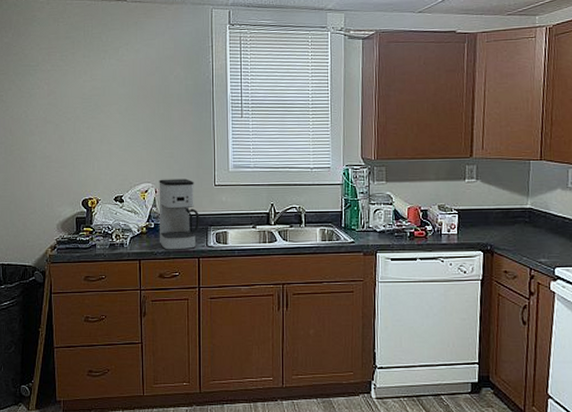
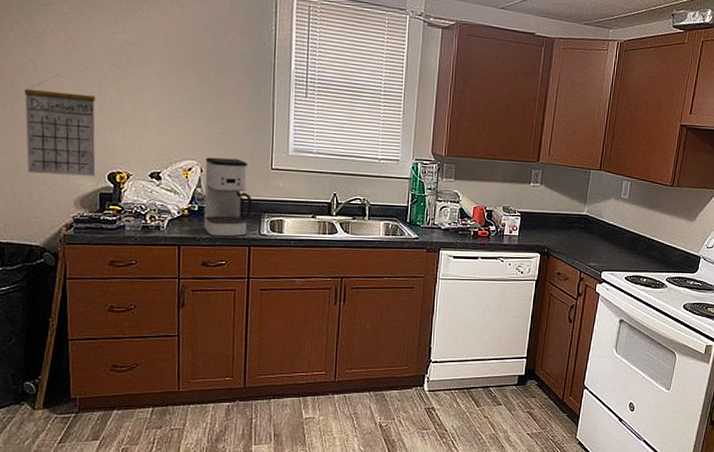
calendar: none [19,120,73,204] -> present [24,74,96,176]

